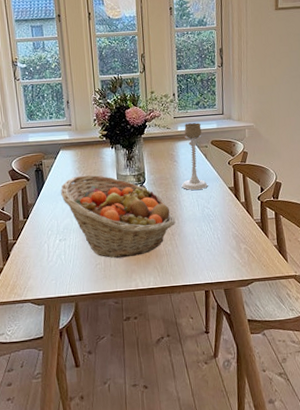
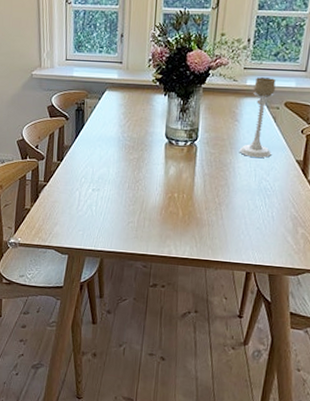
fruit basket: present [61,175,176,259] -> none [100,122,226,221]

